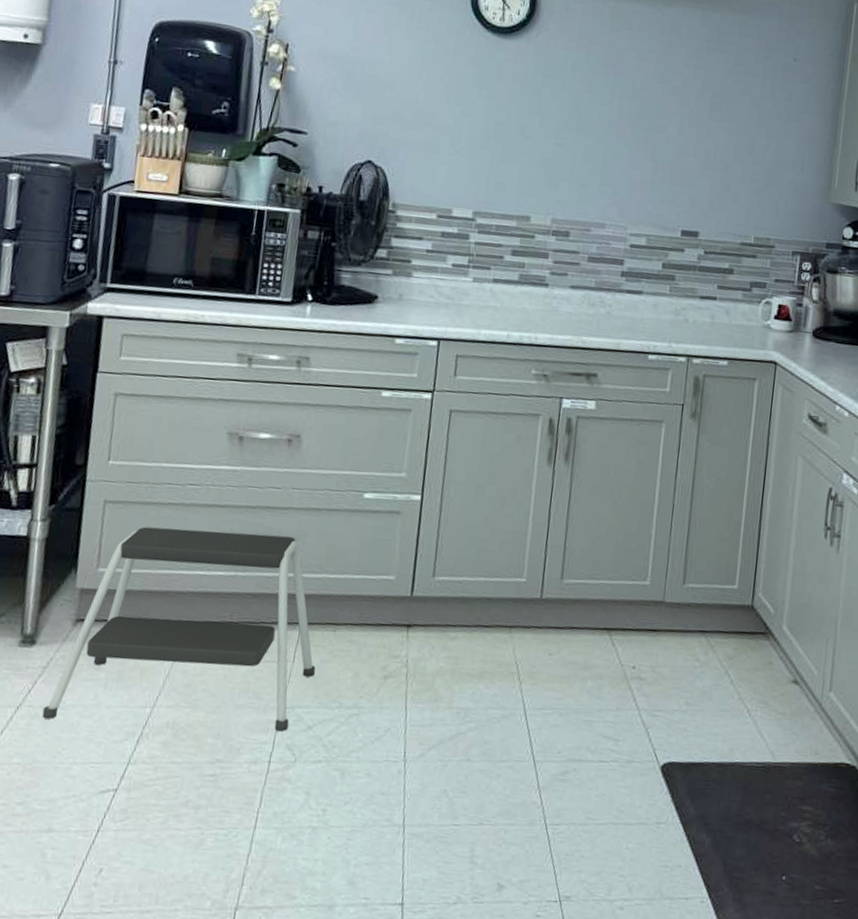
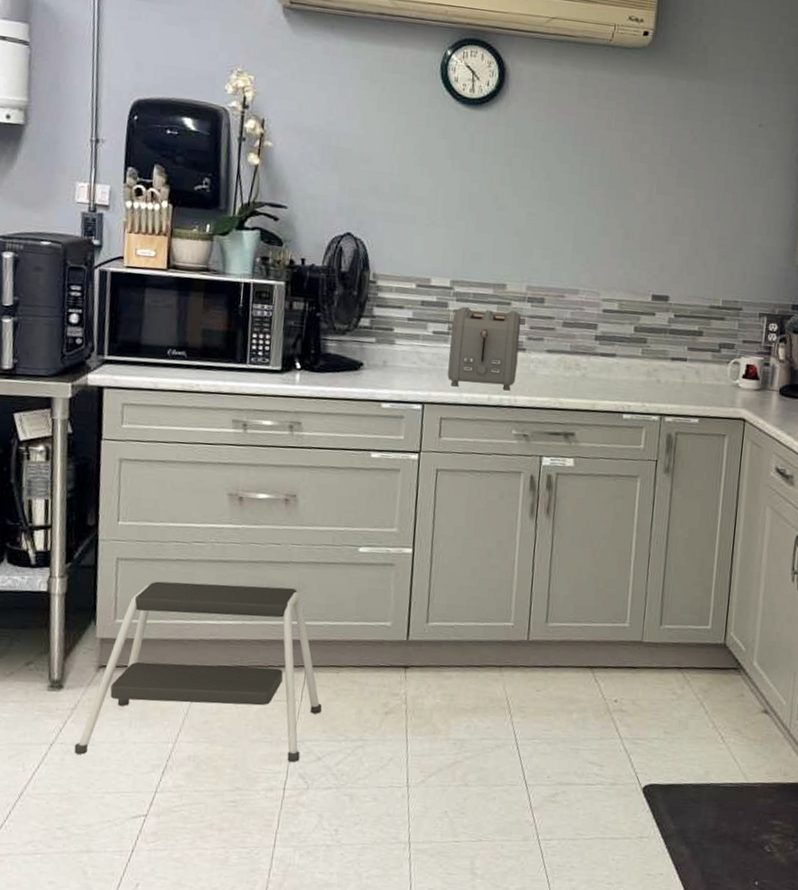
toaster: none [466,238,545,328] -> present [447,306,521,391]

